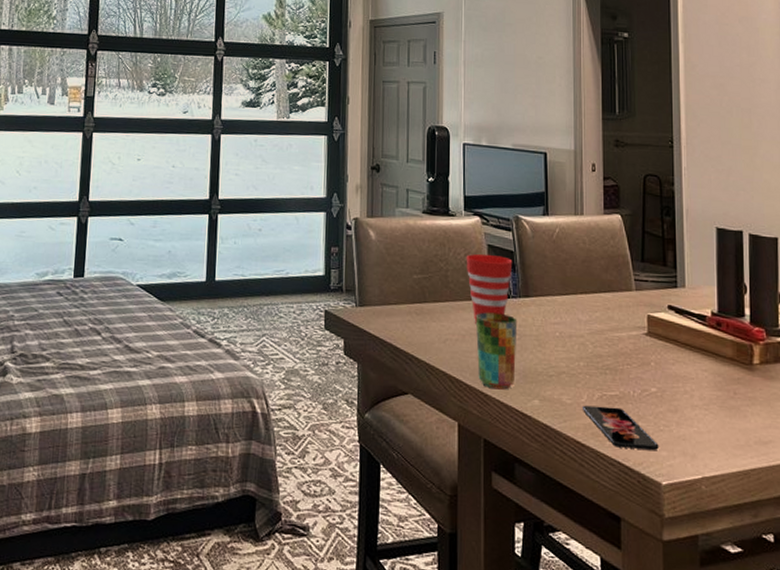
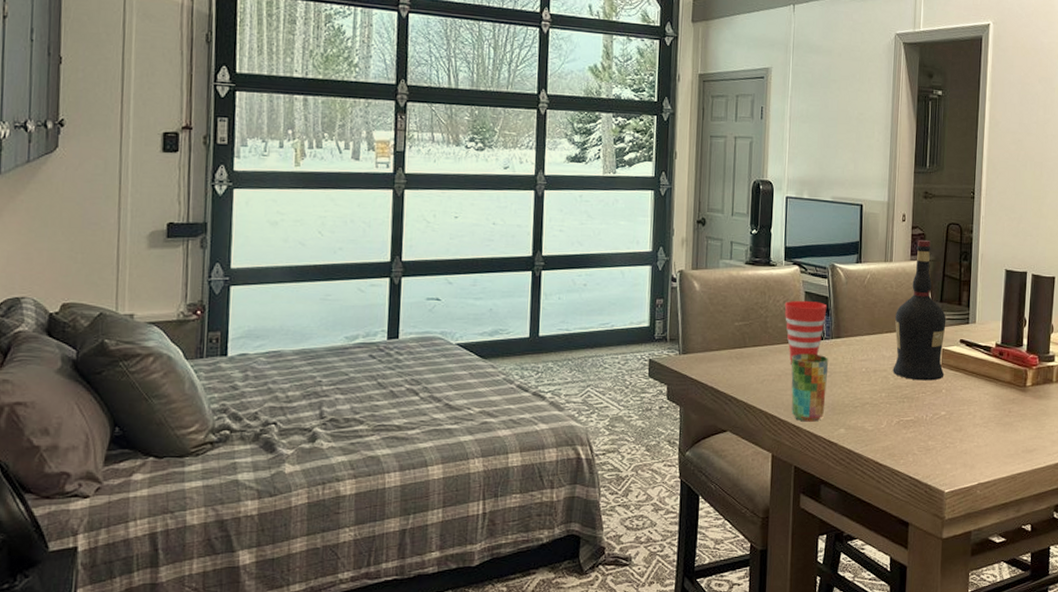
smartphone: present [581,405,659,450] -> none [881,430,944,464]
liquor: none [591,191,652,351] -> present [892,239,946,381]

